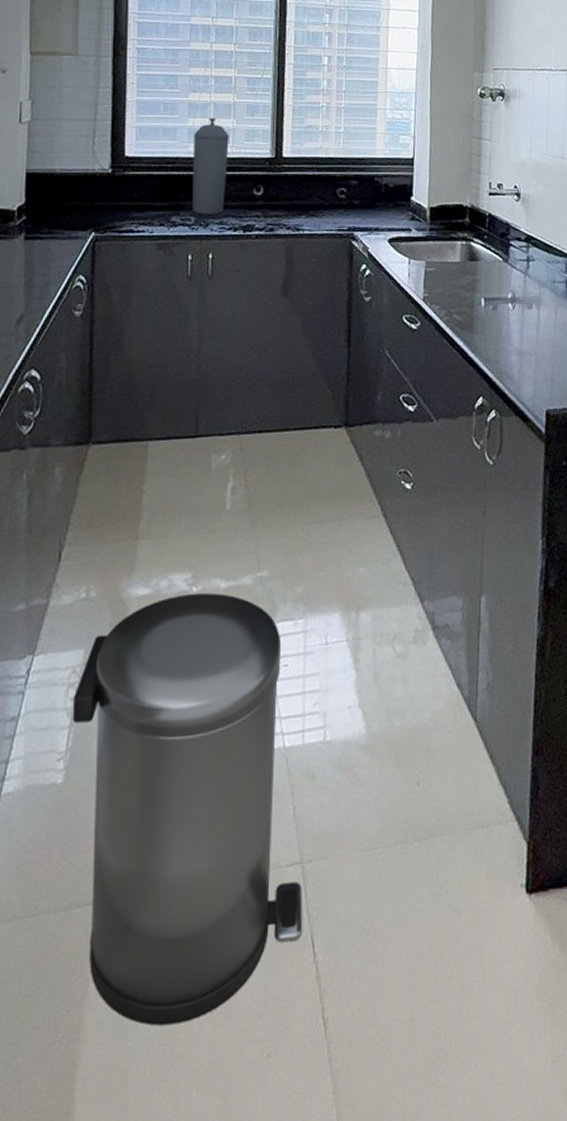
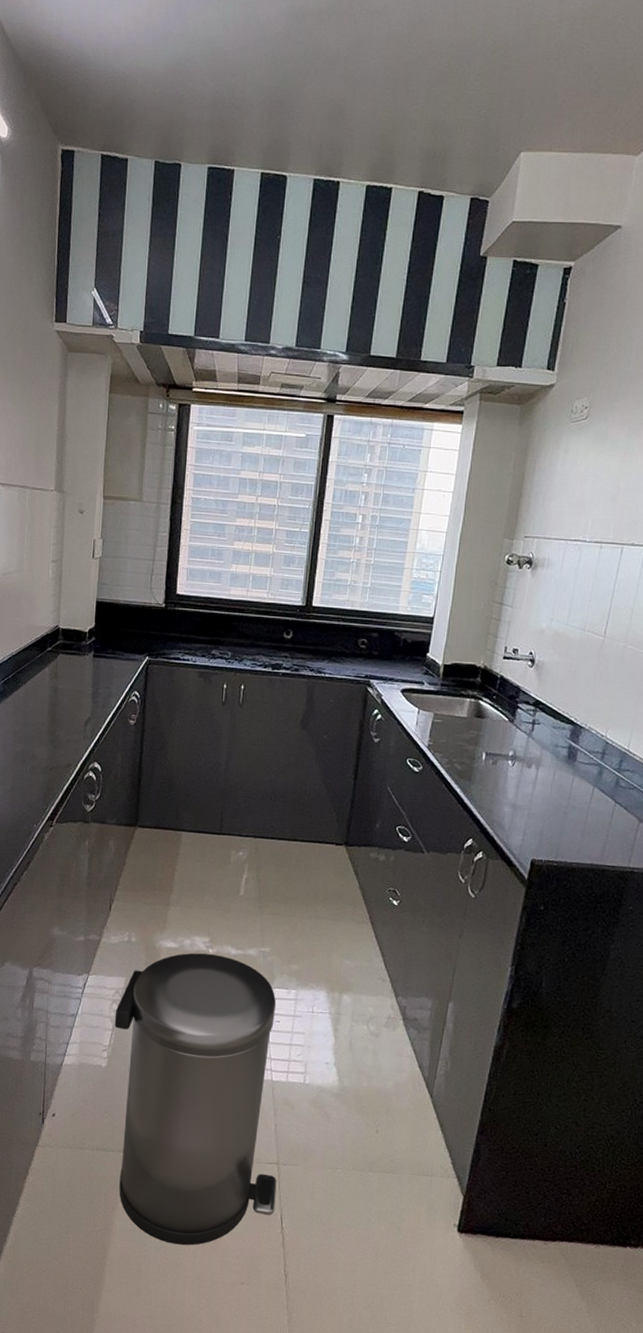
canister: present [193,118,229,215] -> none [230,566,266,652]

